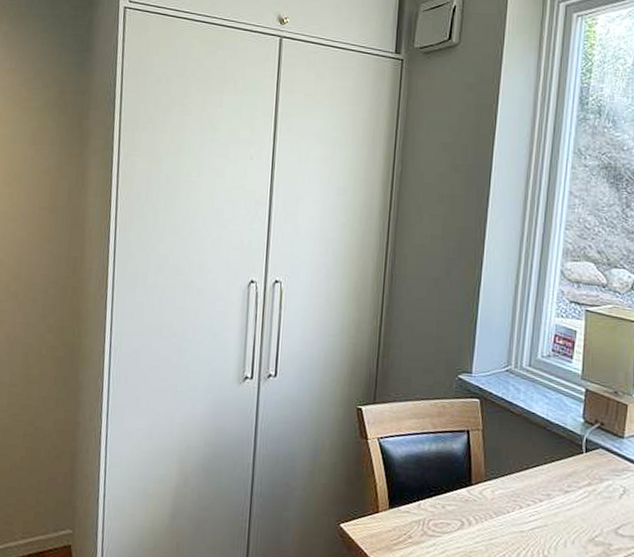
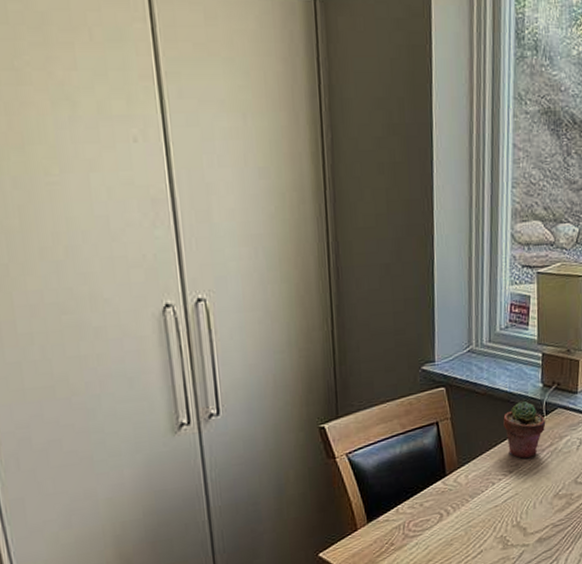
potted succulent: none [537,432,585,492] -> present [503,401,546,459]

